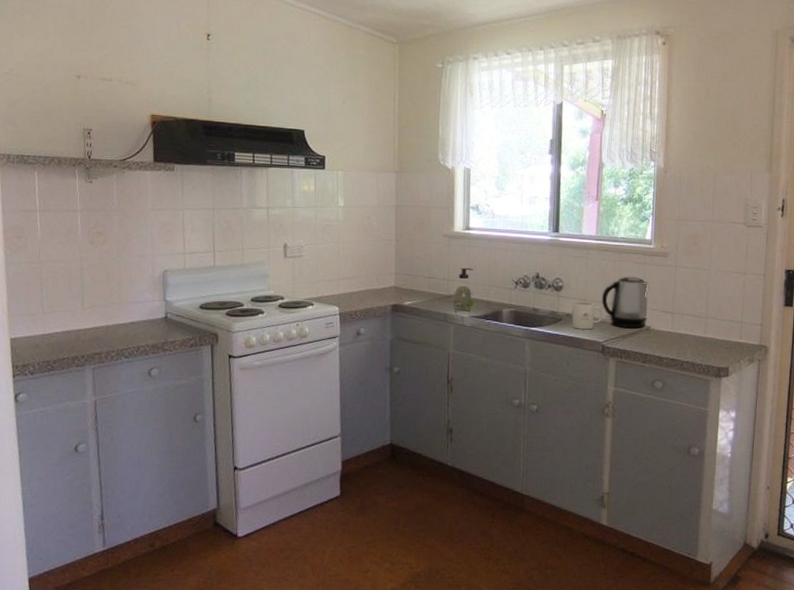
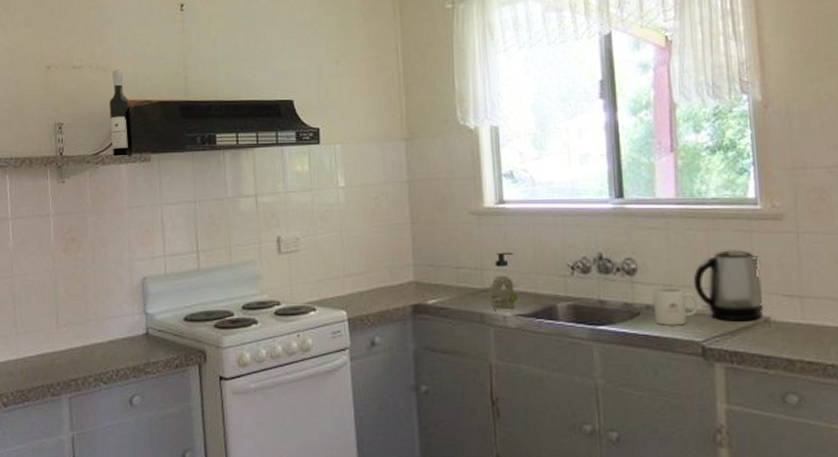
bottle: none [136,86,159,165] -> present [108,69,133,158]

